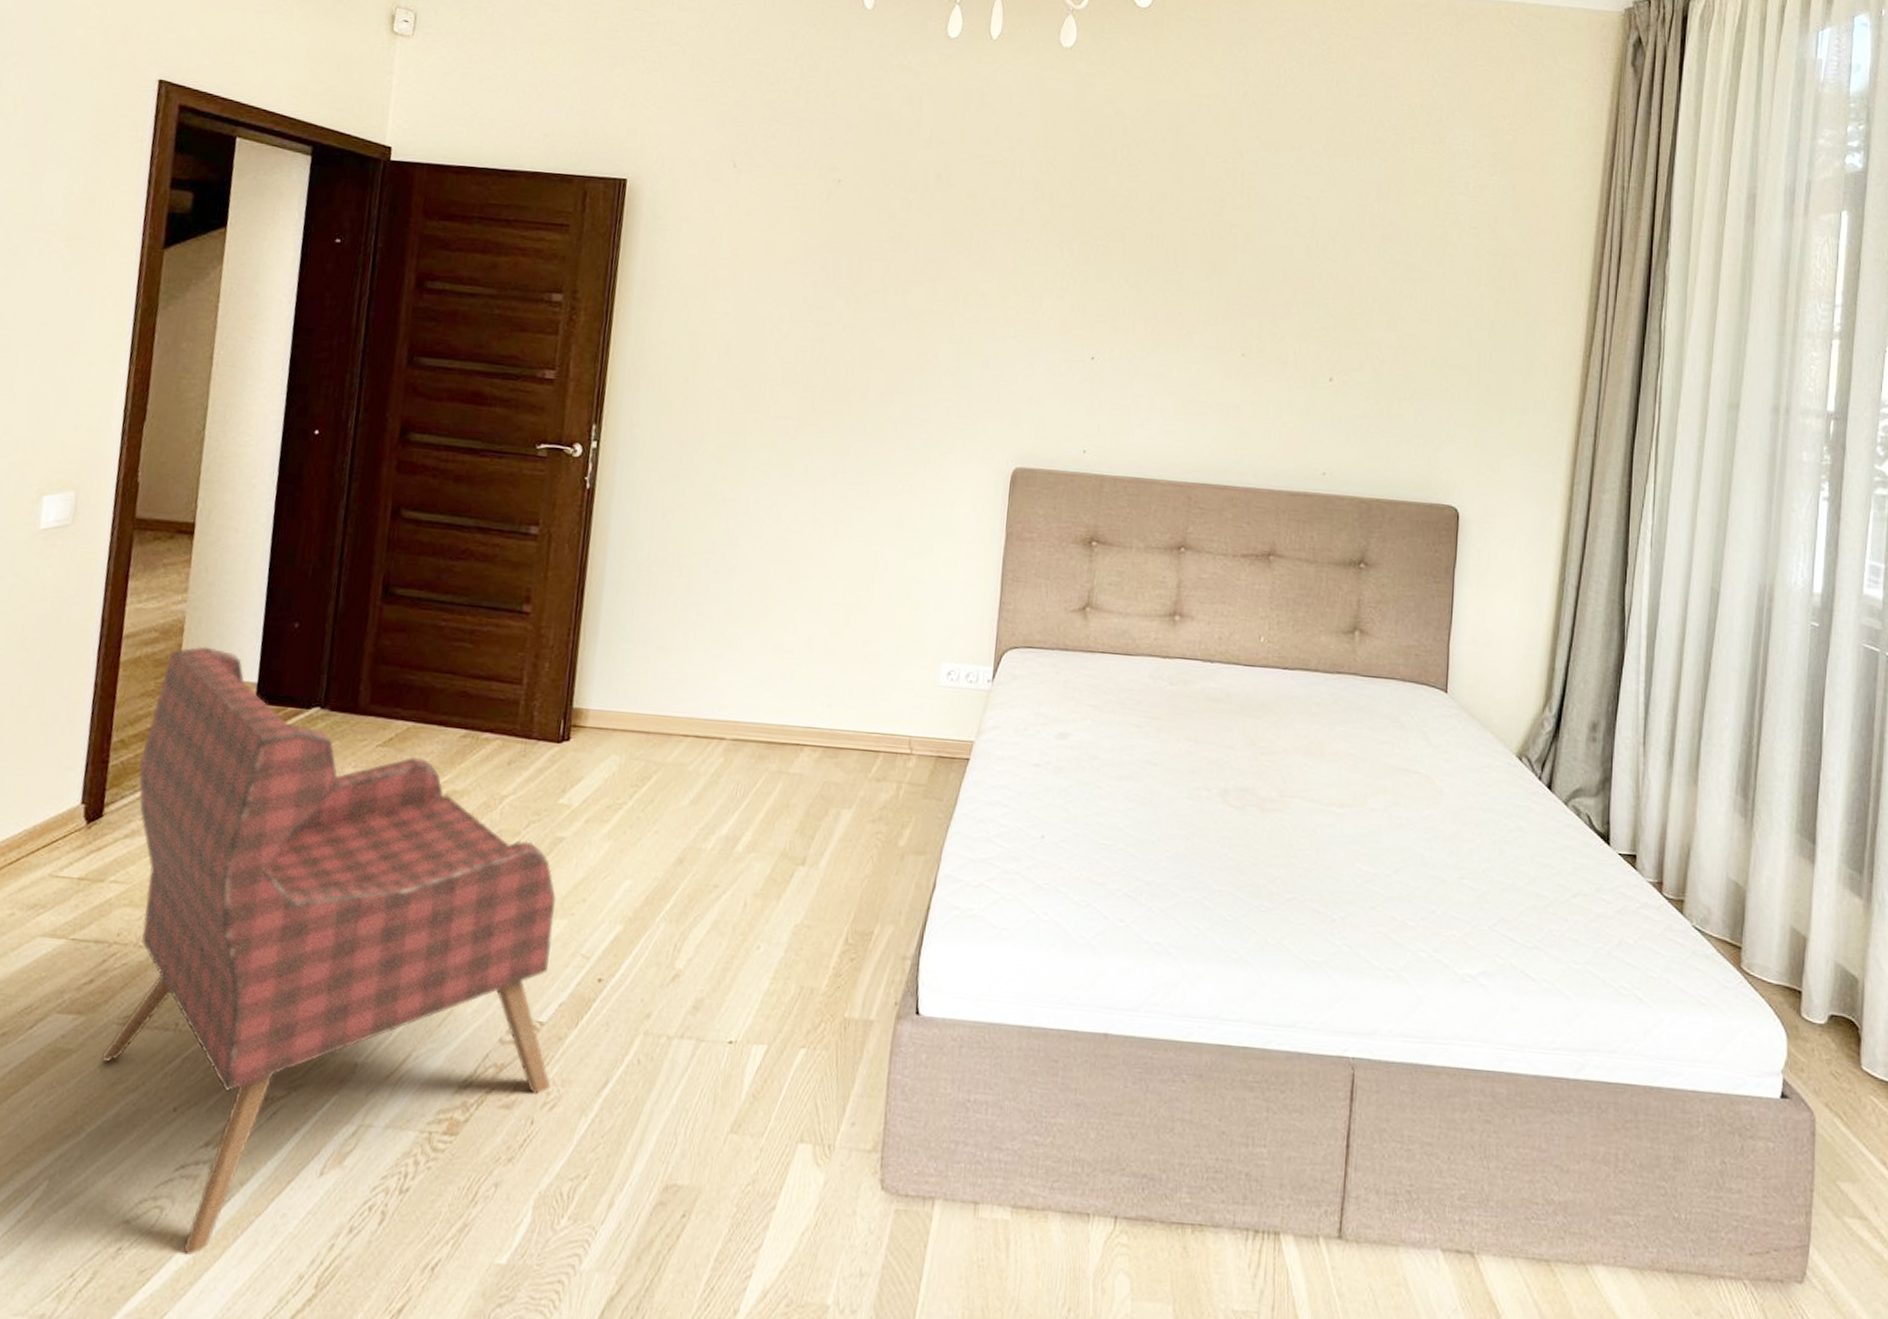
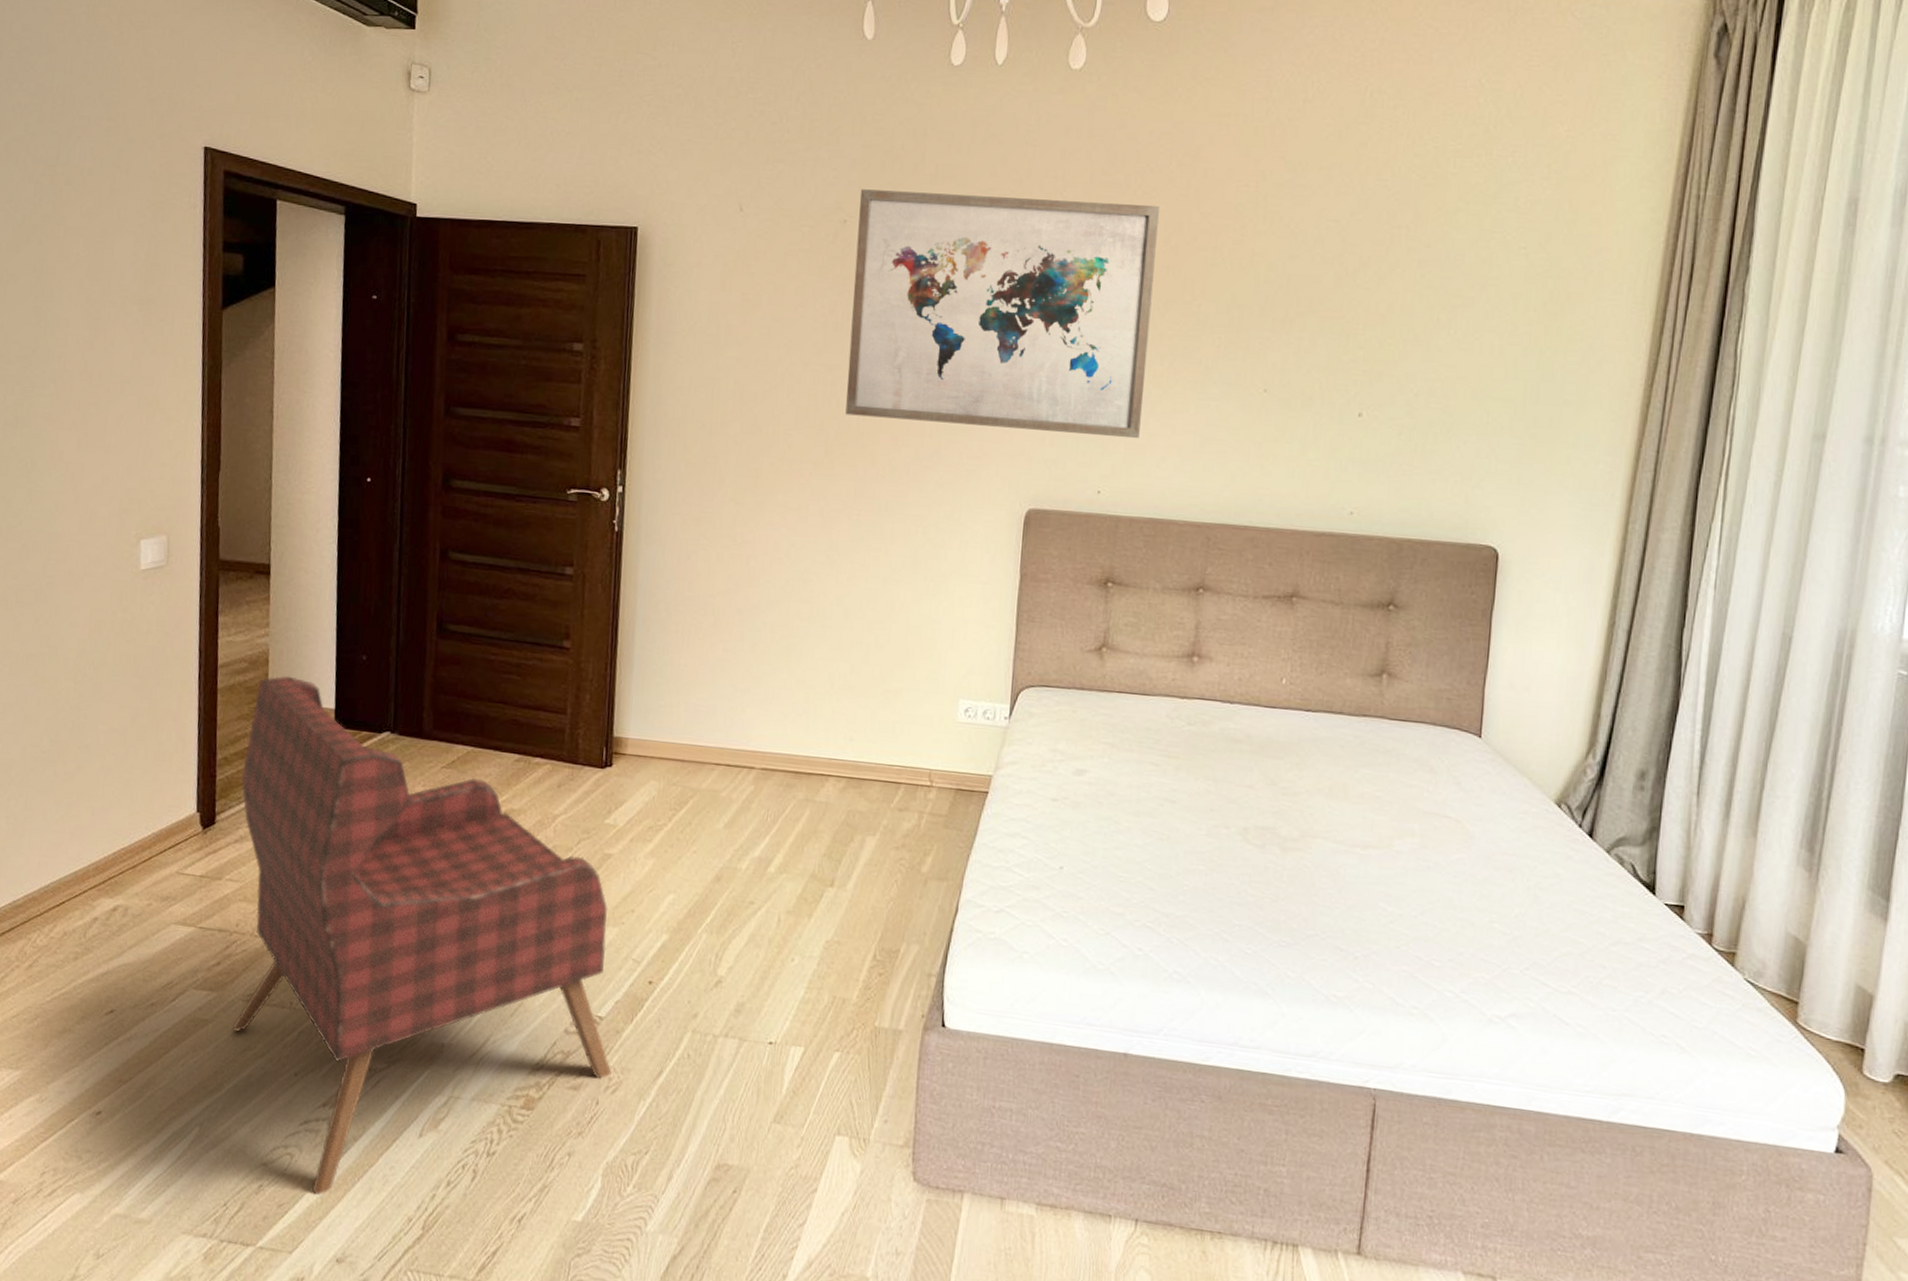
wall art: none [834,150,1145,400] -> present [845,189,1160,439]

